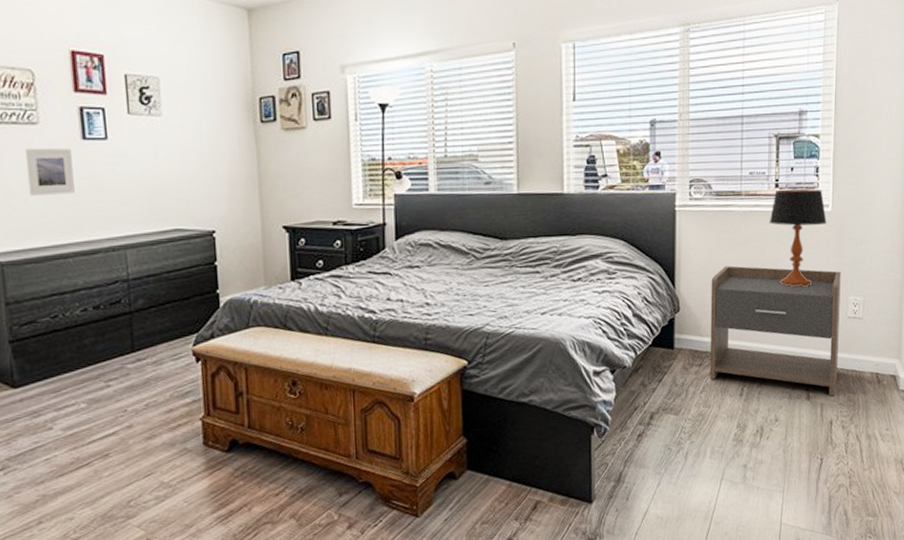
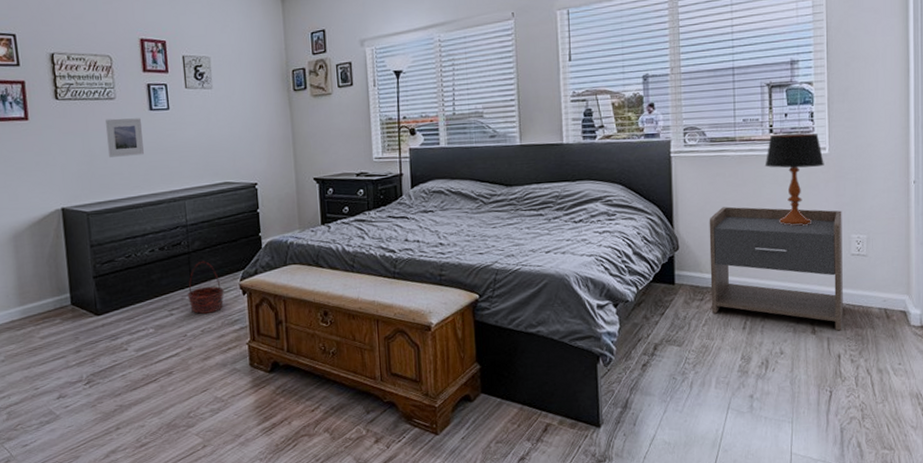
basket: none [127,322,174,385] -> present [186,260,224,314]

